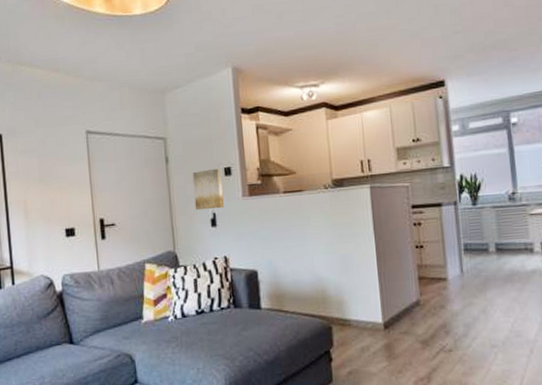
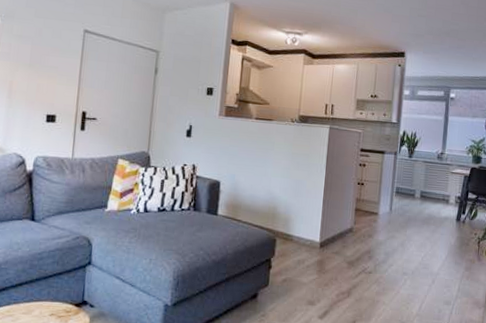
wall art: present [192,168,224,211] -> none [174,86,204,123]

